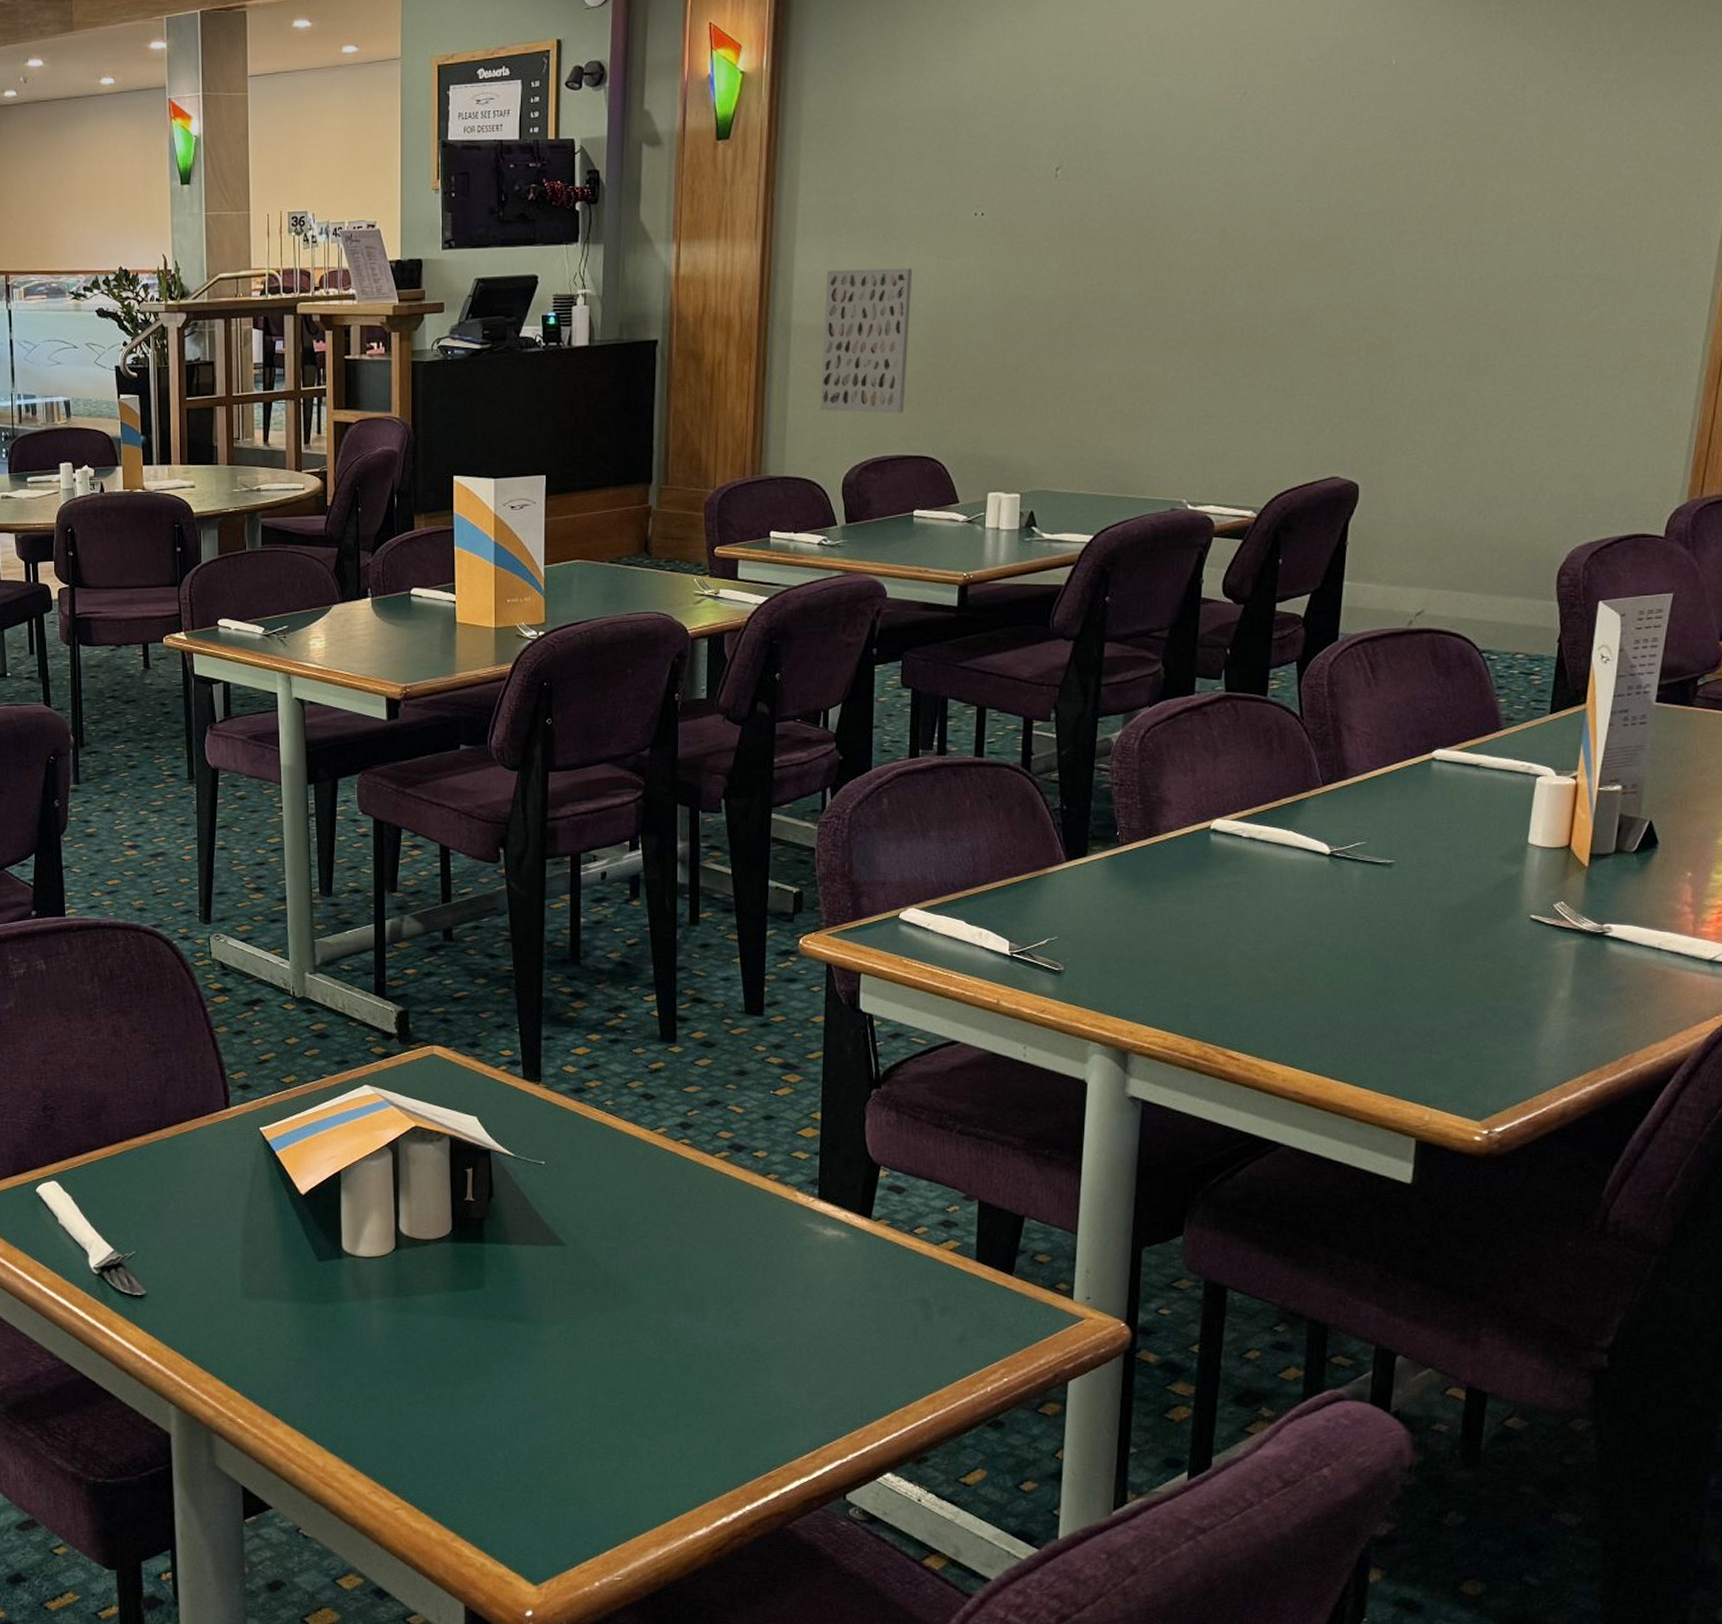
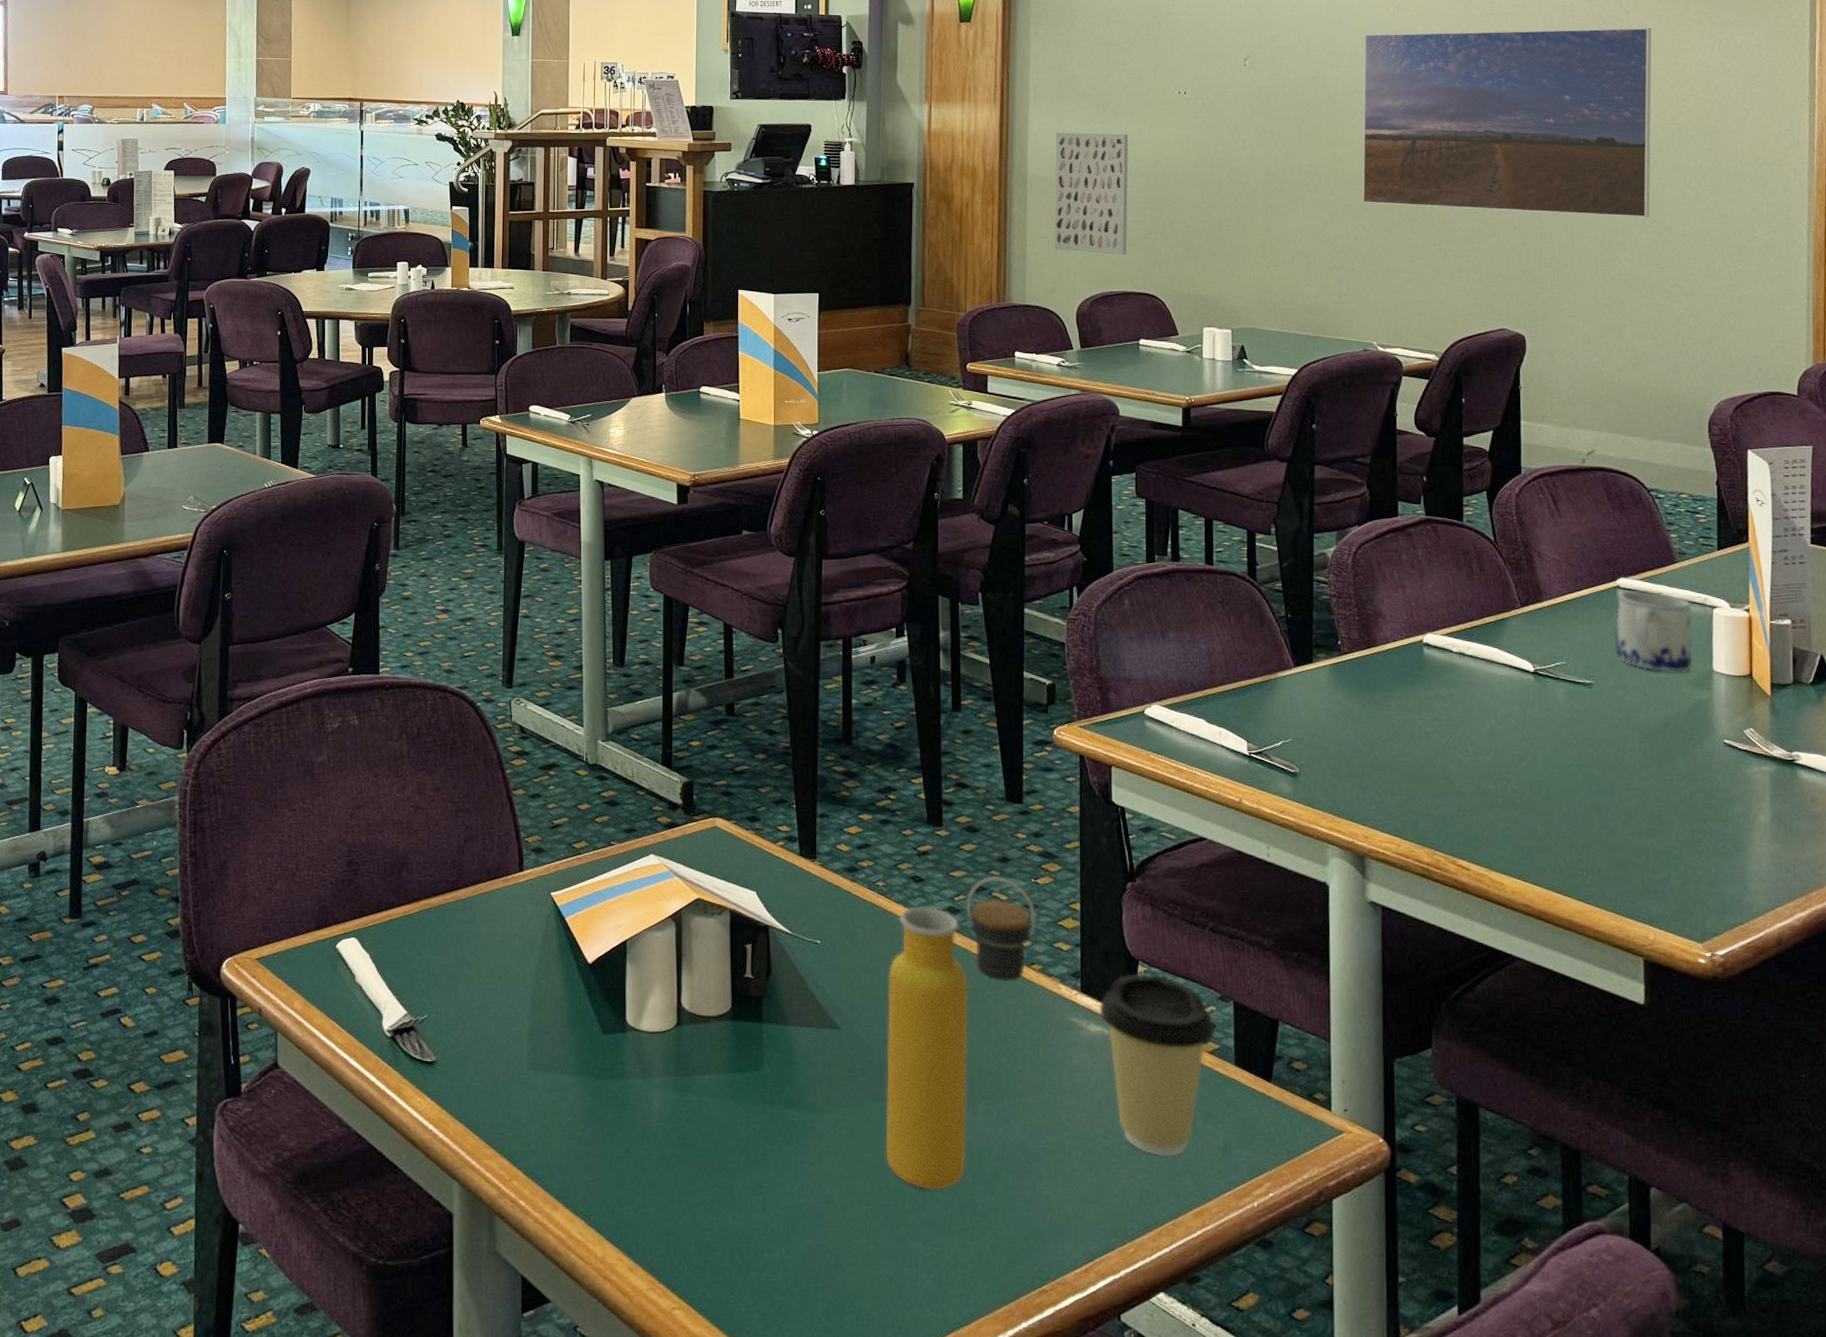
water bottle: none [611,1090,774,1390] -> present [885,876,1037,1190]
coffee cup: none [836,1177,958,1349] -> present [1099,973,1216,1156]
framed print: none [1184,103,1550,339] -> present [1362,27,1652,218]
mug: none [1422,762,1513,847] -> present [1614,591,1693,673]

